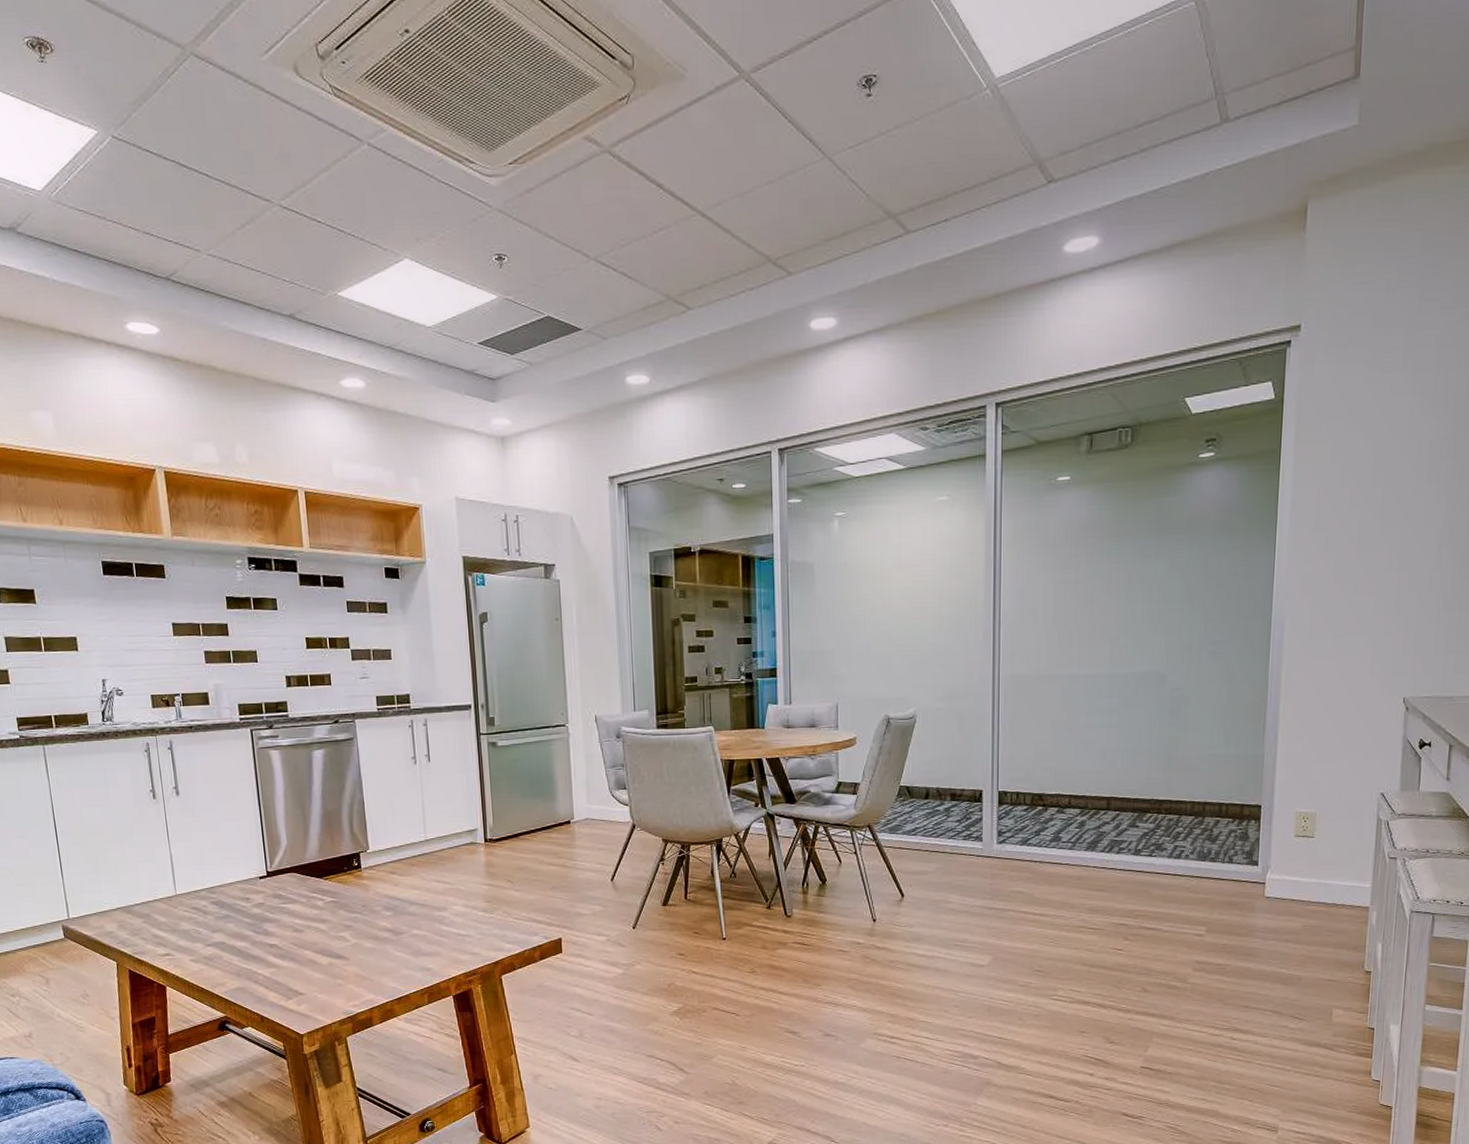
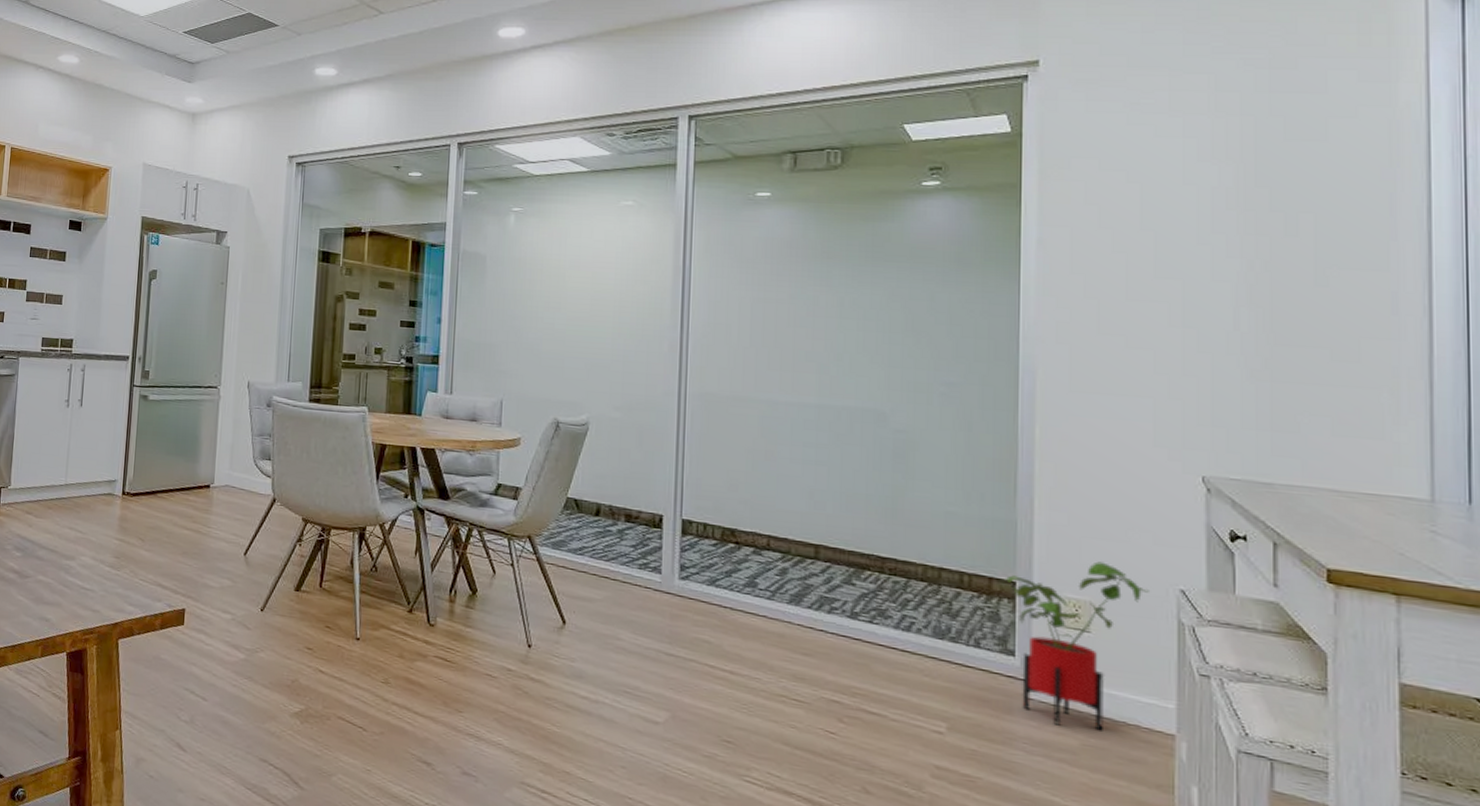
house plant: none [1254,779,1358,914] -> present [1006,561,1149,731]

